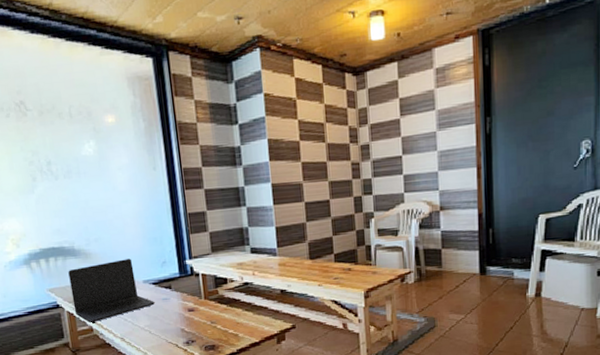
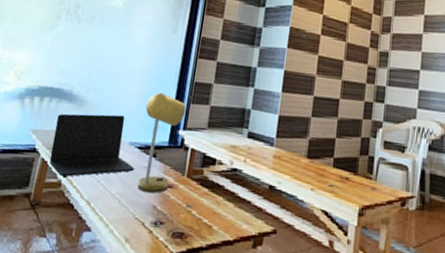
desk lamp: none [148,230,190,320] -> present [137,92,186,193]

